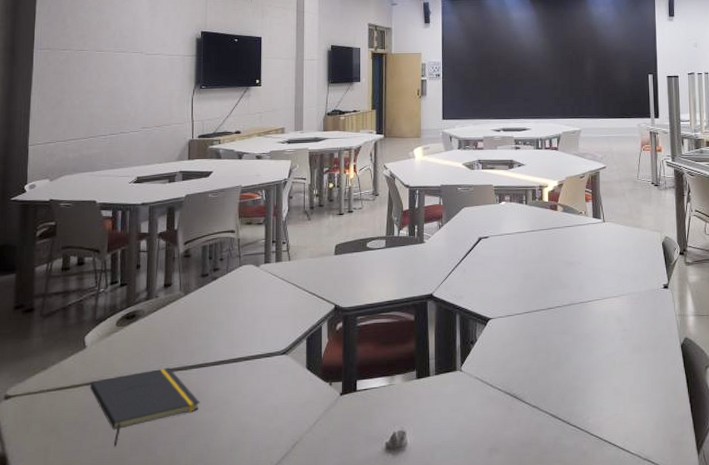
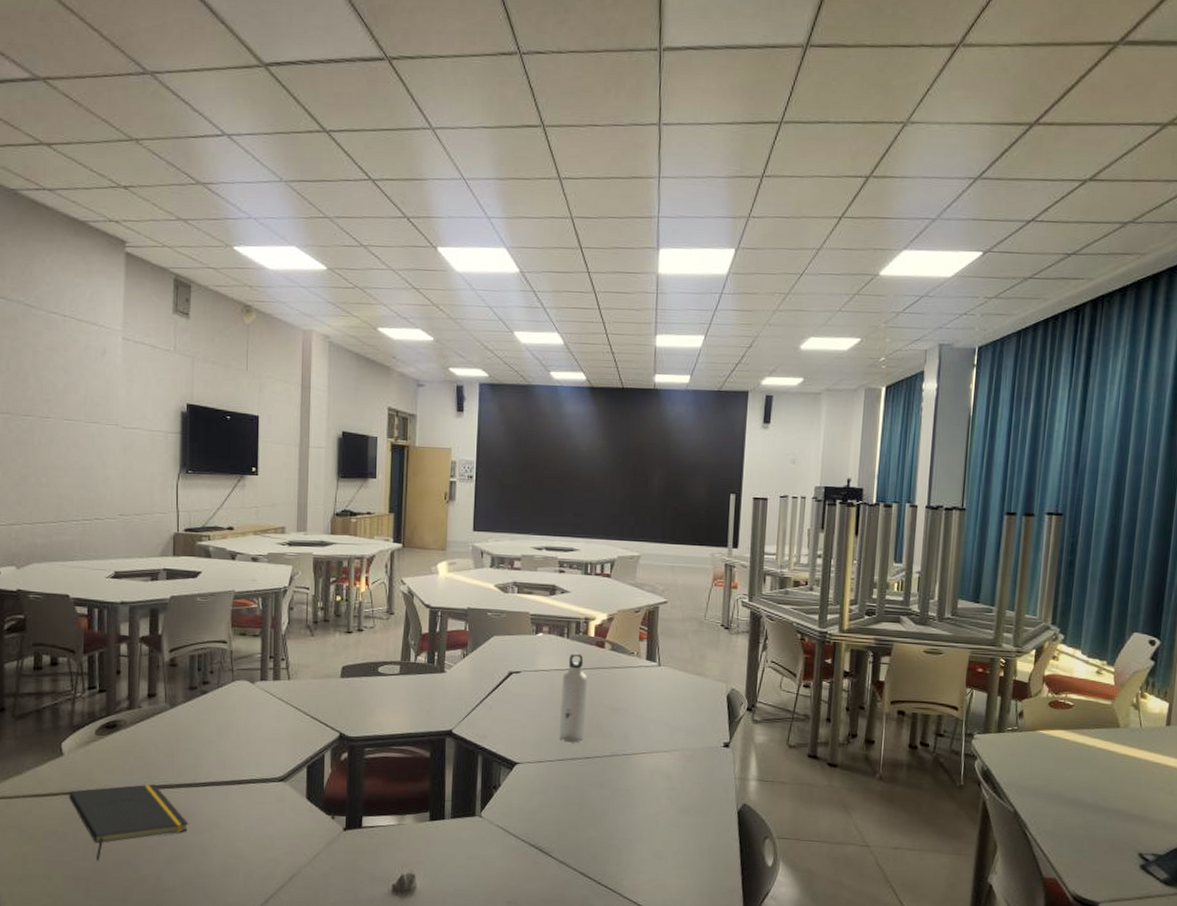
water bottle: none [524,216,546,296] -> present [560,652,588,743]

